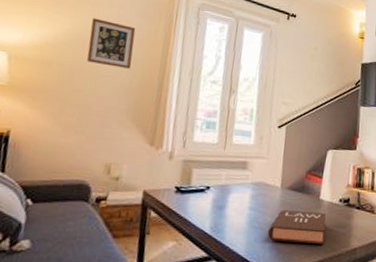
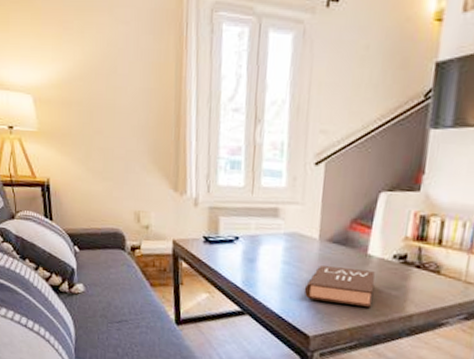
picture frame: present [87,18,136,69] -> none [99,42,146,102]

